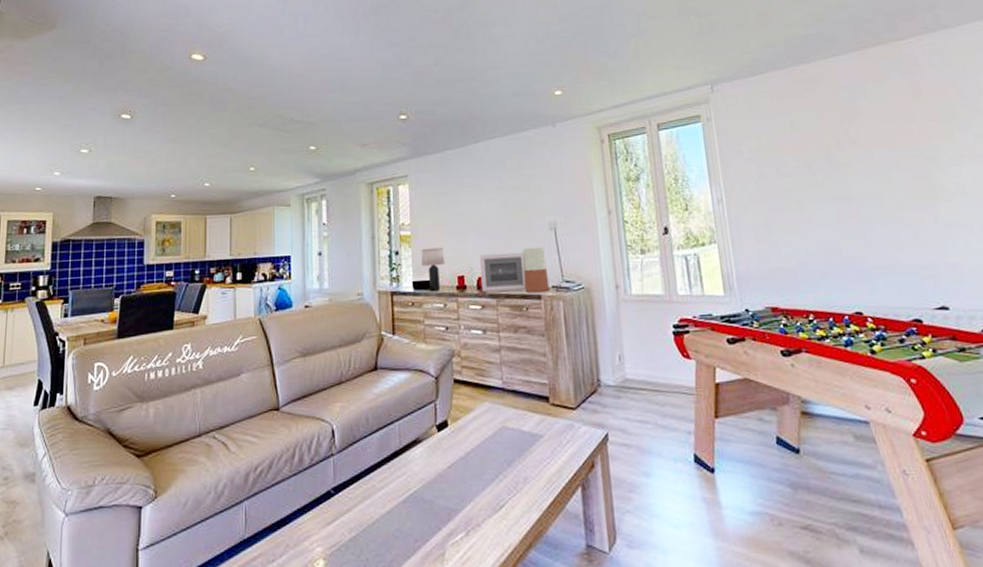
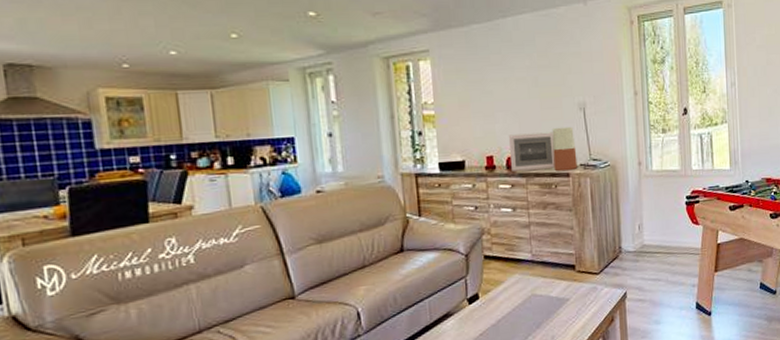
table lamp: present [421,247,445,292] -> none [447,127,473,173]

